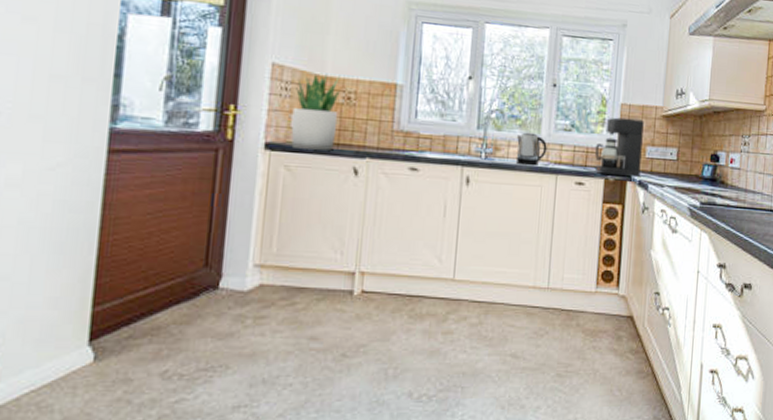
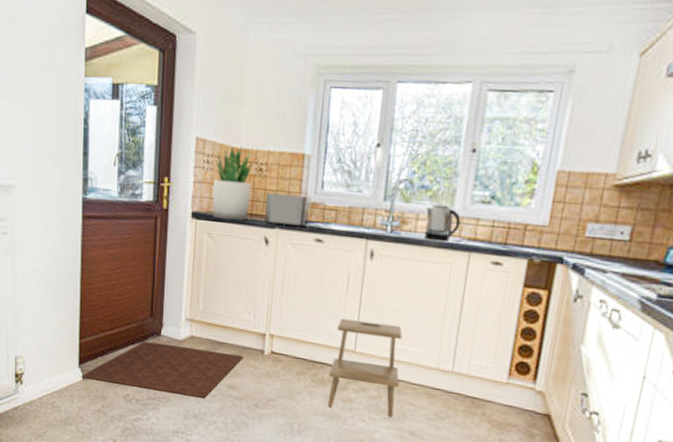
doormat: none [90,298,329,359] -> present [80,341,244,399]
toaster: none [353,121,406,157] -> present [264,192,312,228]
step stool: none [426,246,500,343] -> present [327,318,403,418]
coffee maker: present [594,117,644,178] -> none [516,187,587,260]

